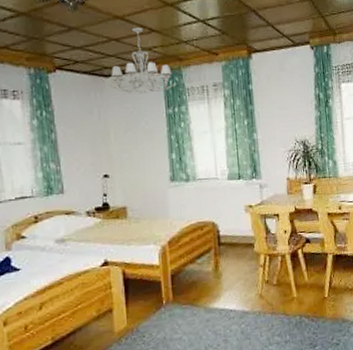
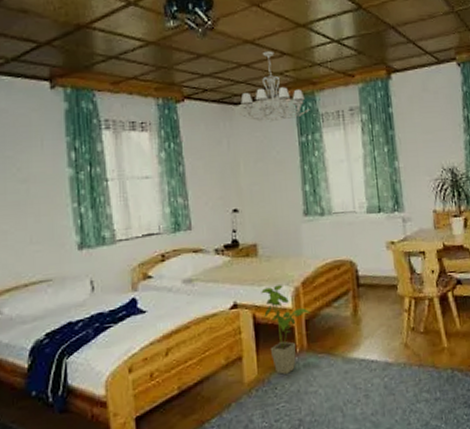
house plant: none [130,244,176,324] -> present [261,285,310,375]

